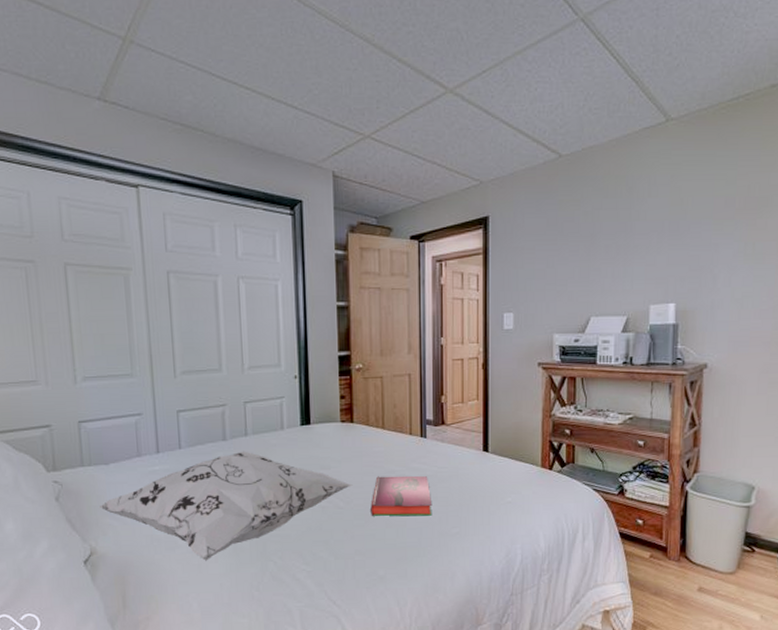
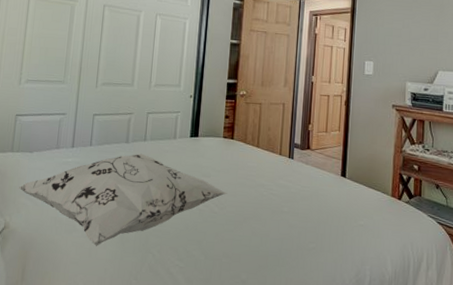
hardback book: present [371,475,433,516] -> none [240,188,294,229]

